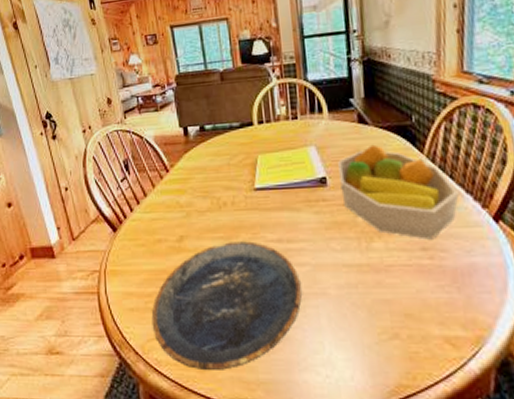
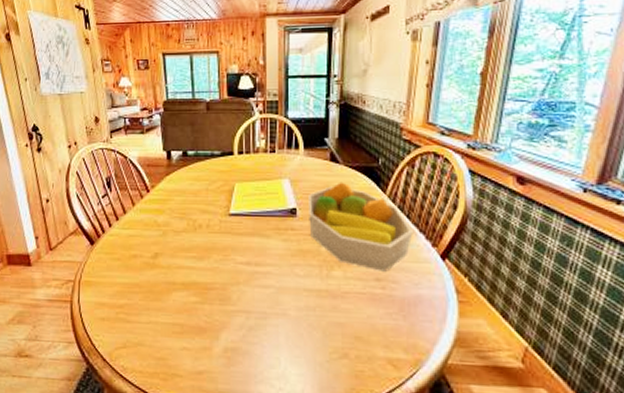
plate: present [151,241,302,371] -> none [121,261,264,379]

